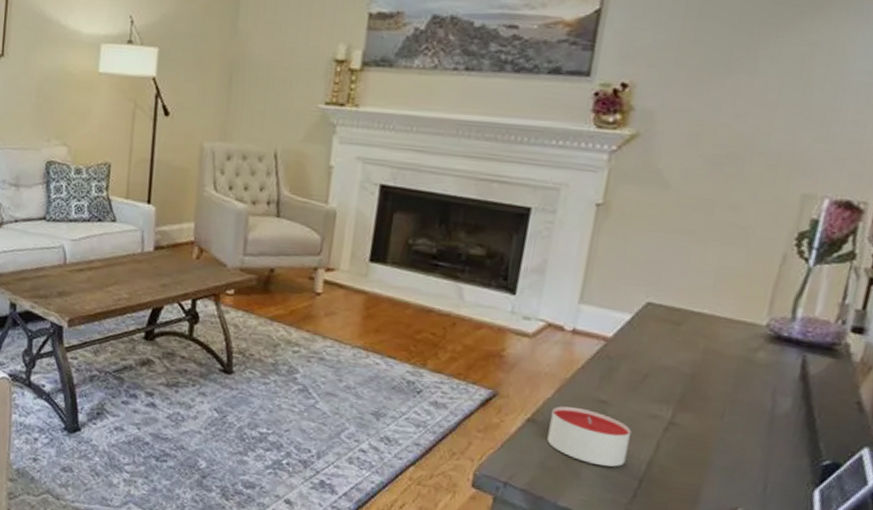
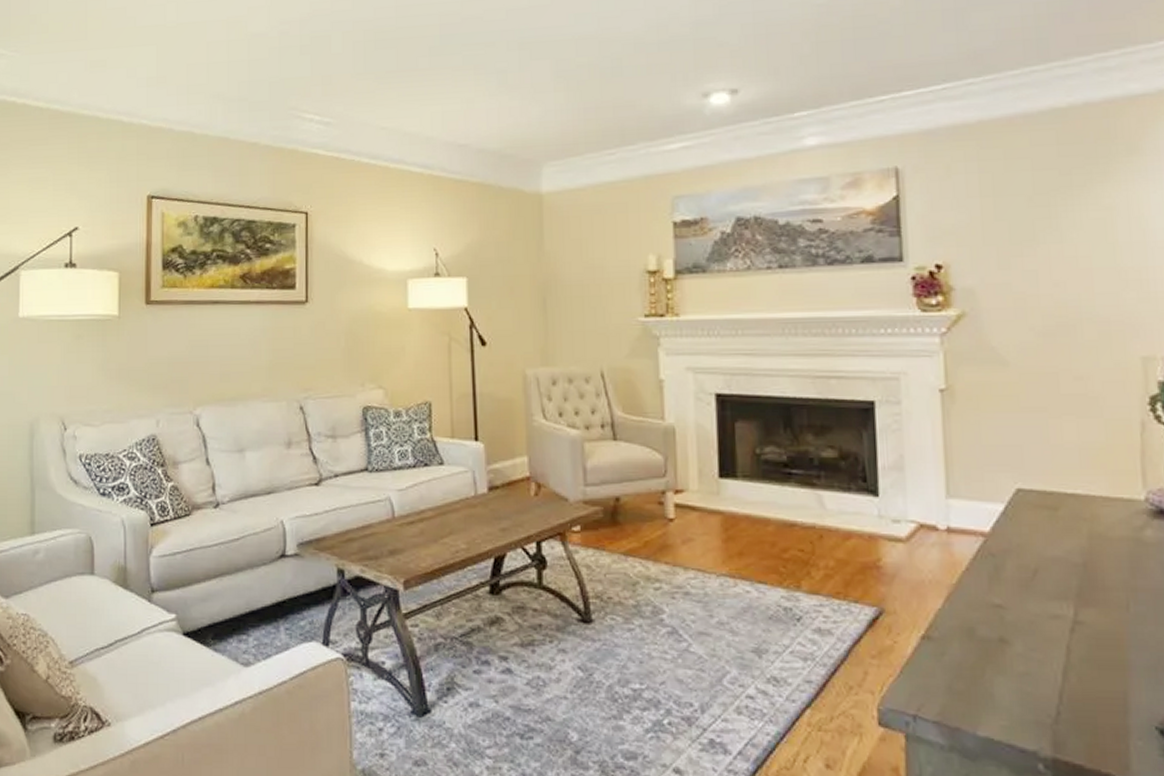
candle: present [547,406,631,467] -> none [946,617,1038,683]

